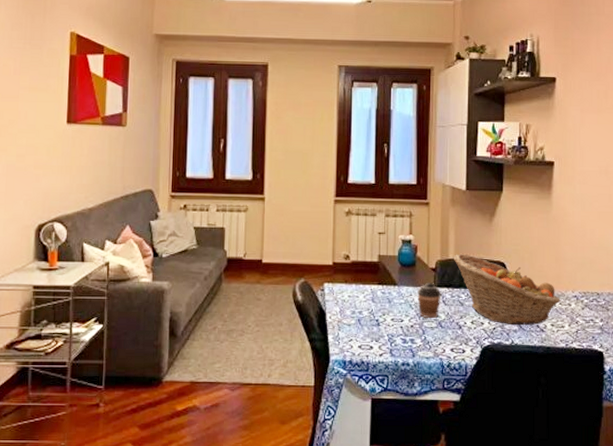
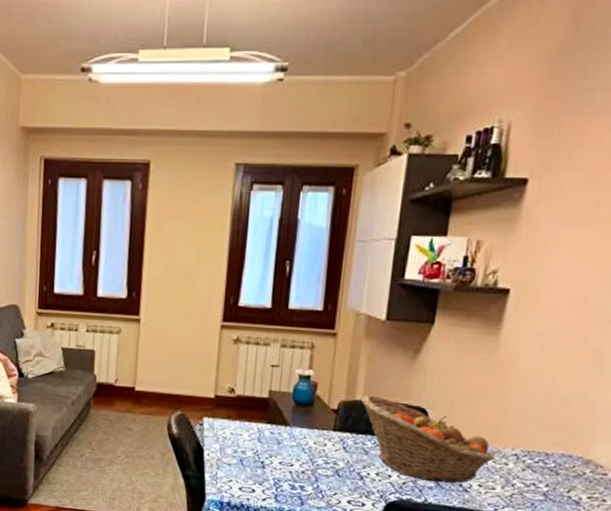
coffee cup: present [417,283,442,319] -> none [312,425,343,466]

